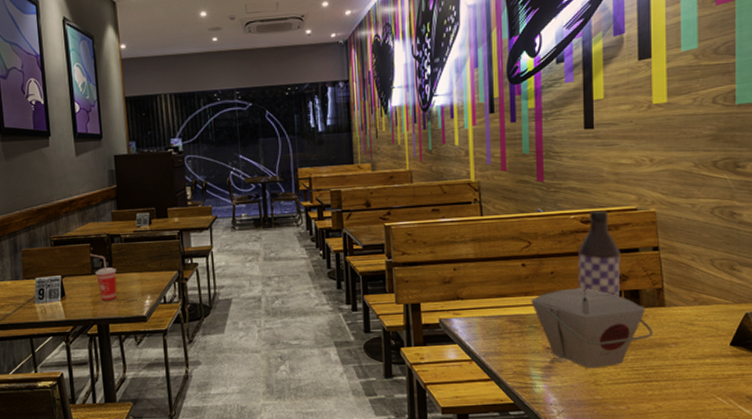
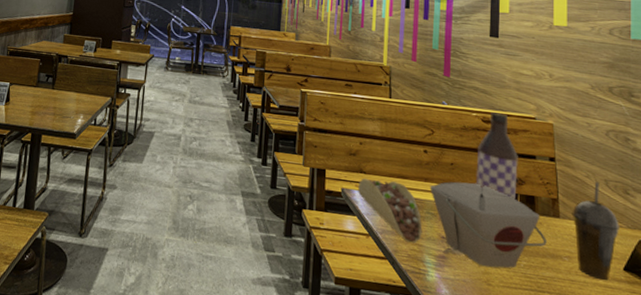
beverage cup: present [89,254,117,302] -> none [37,68,58,114]
taco: none [456,302,527,360] -> present [358,178,423,243]
beverage cup: none [677,262,726,358] -> present [572,181,619,280]

